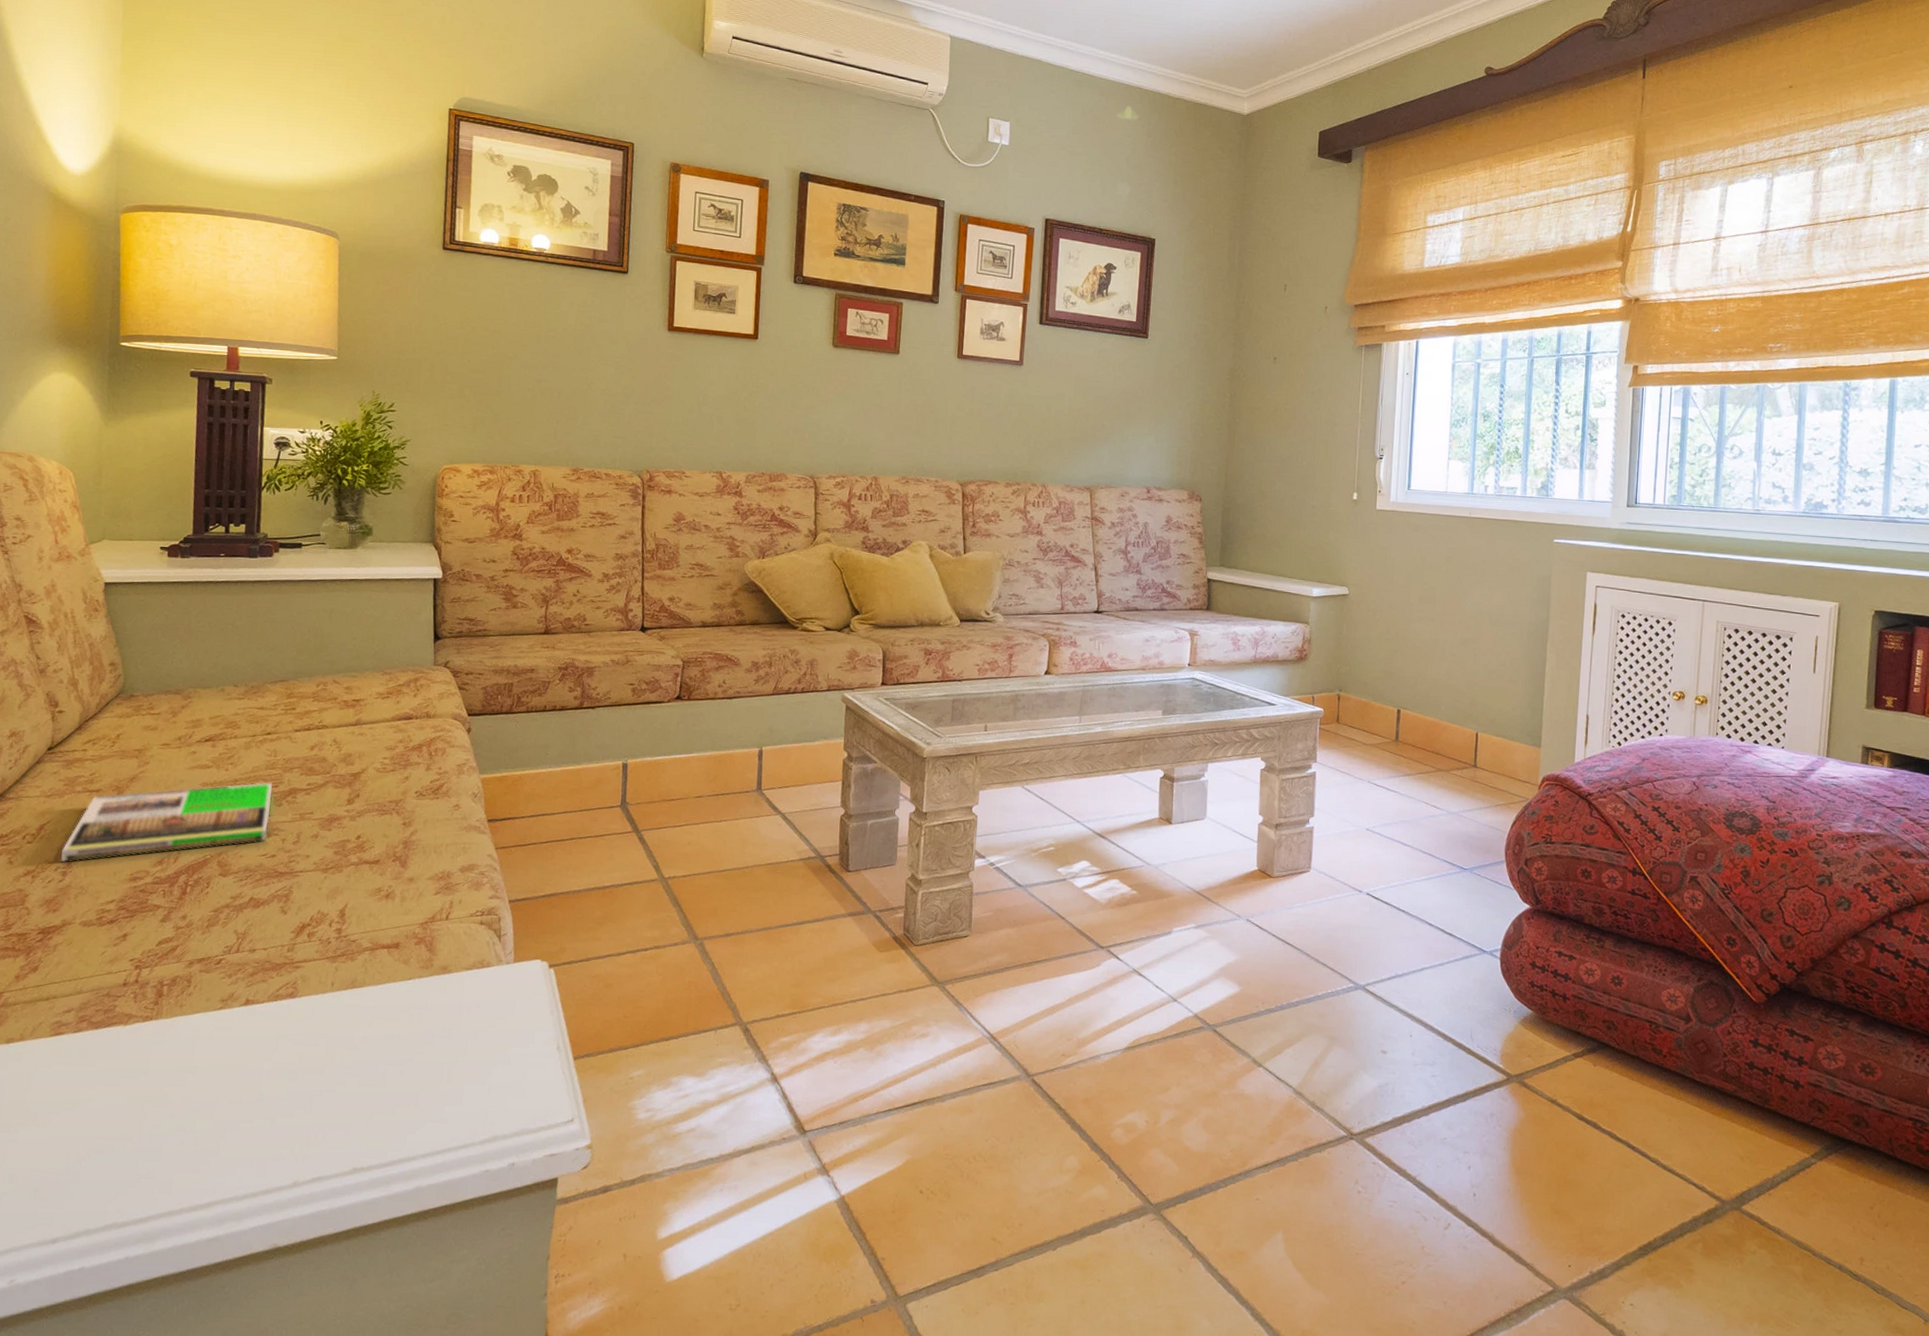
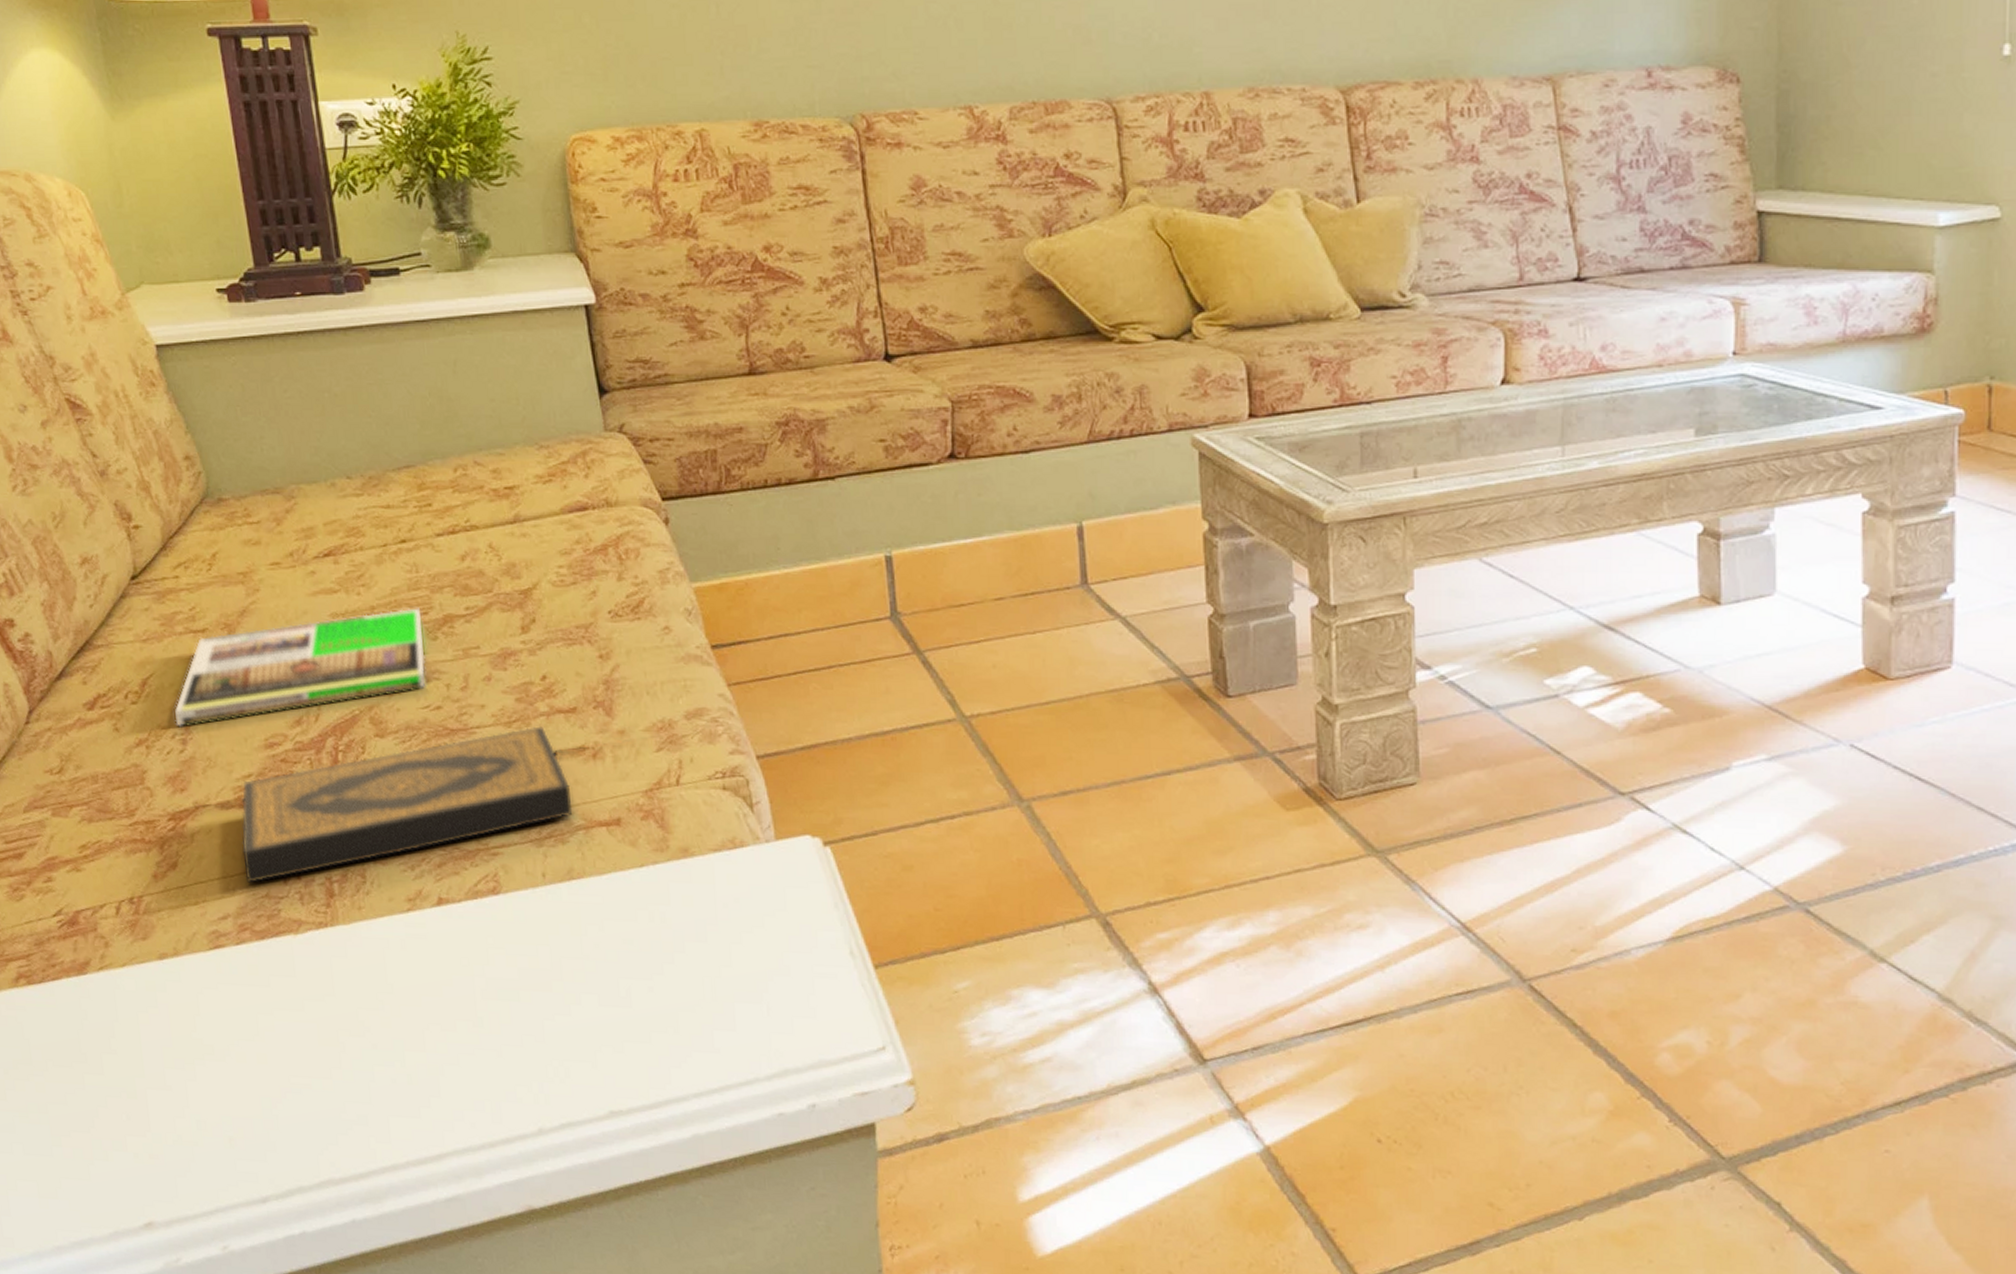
hardback book: none [92,872,365,985] -> present [242,726,573,884]

